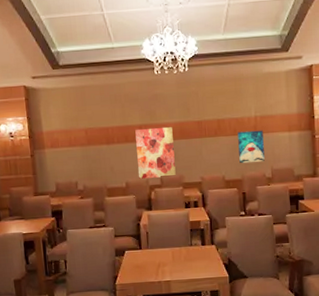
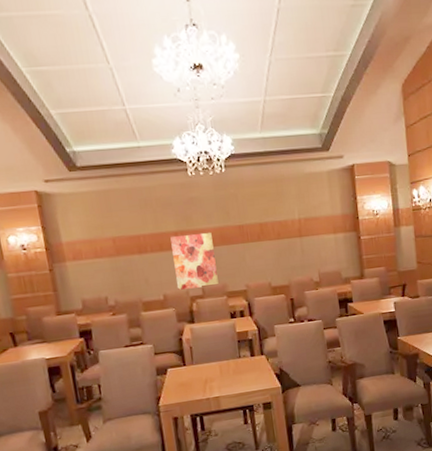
wall art: present [237,130,265,164] -> none [282,232,311,269]

